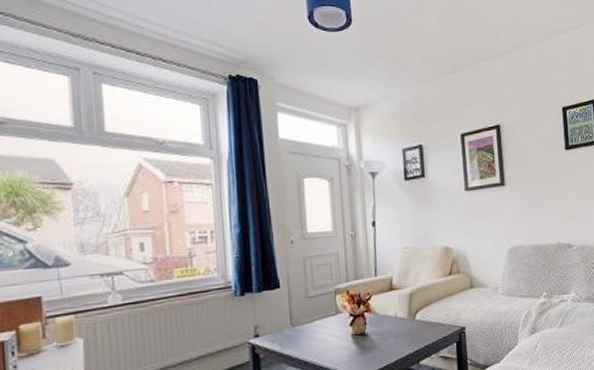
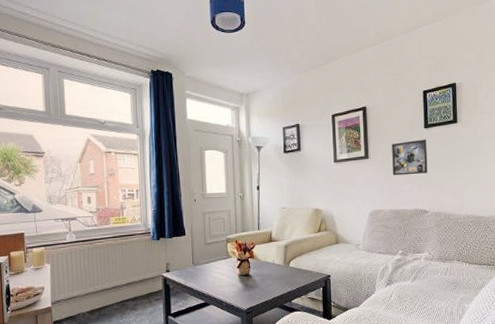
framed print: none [530,162,571,205] -> present [392,139,428,176]

